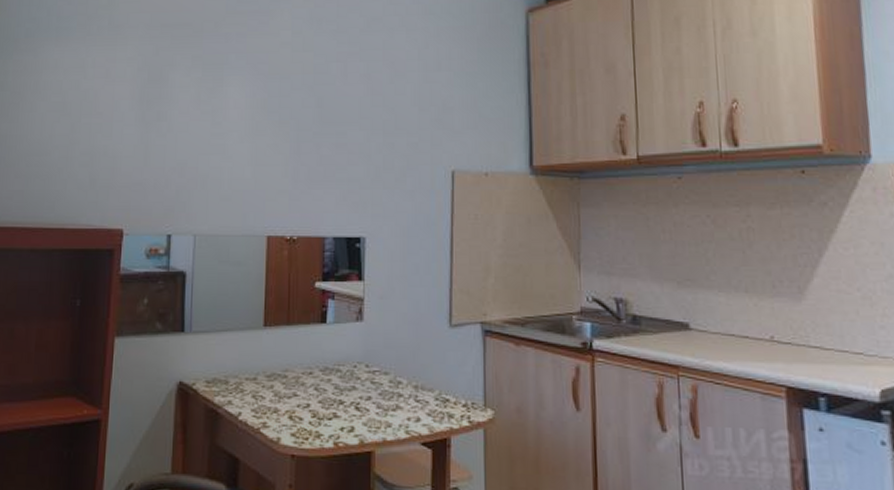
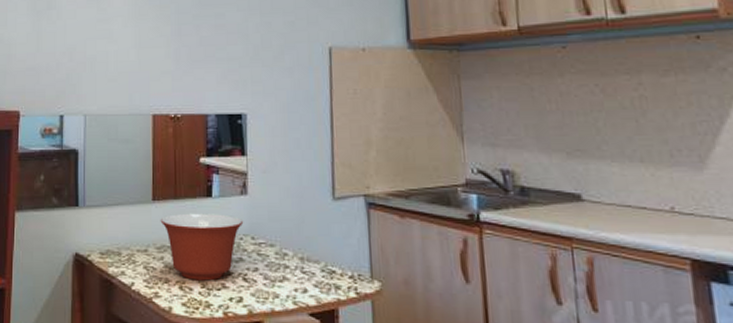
mixing bowl: none [271,340,358,410] -> present [160,213,244,281]

